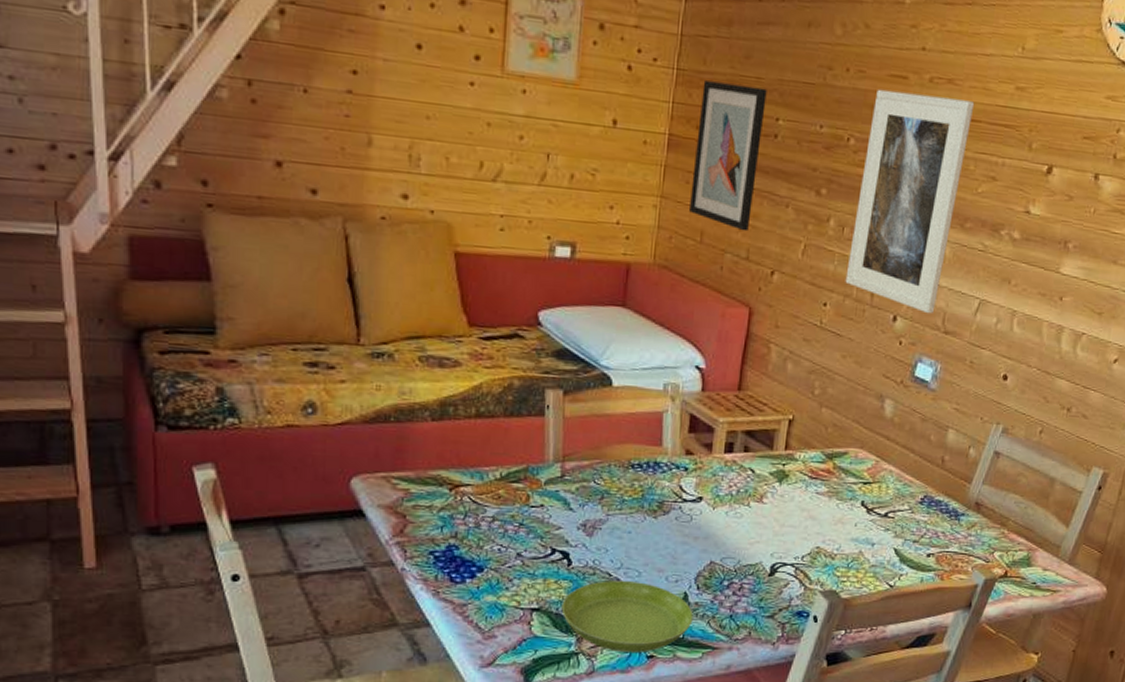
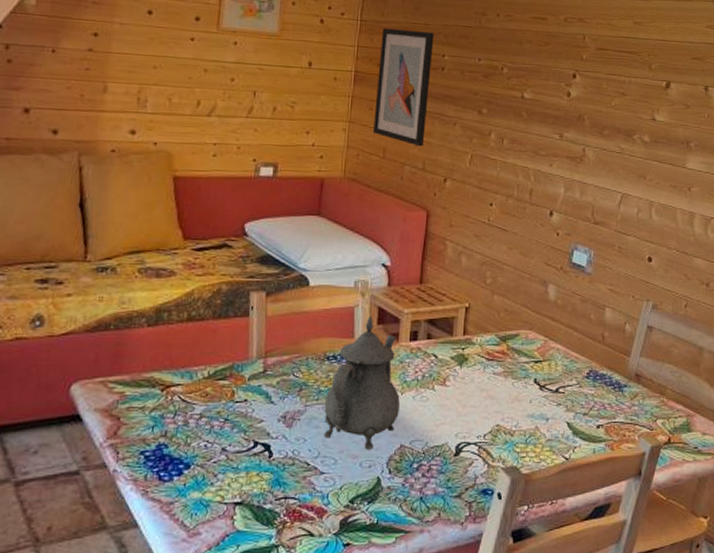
saucer: present [561,581,693,652] -> none [262,469,386,542]
teapot: none [627,422,711,564] -> present [324,315,400,450]
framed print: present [845,89,975,314] -> none [507,28,602,208]

